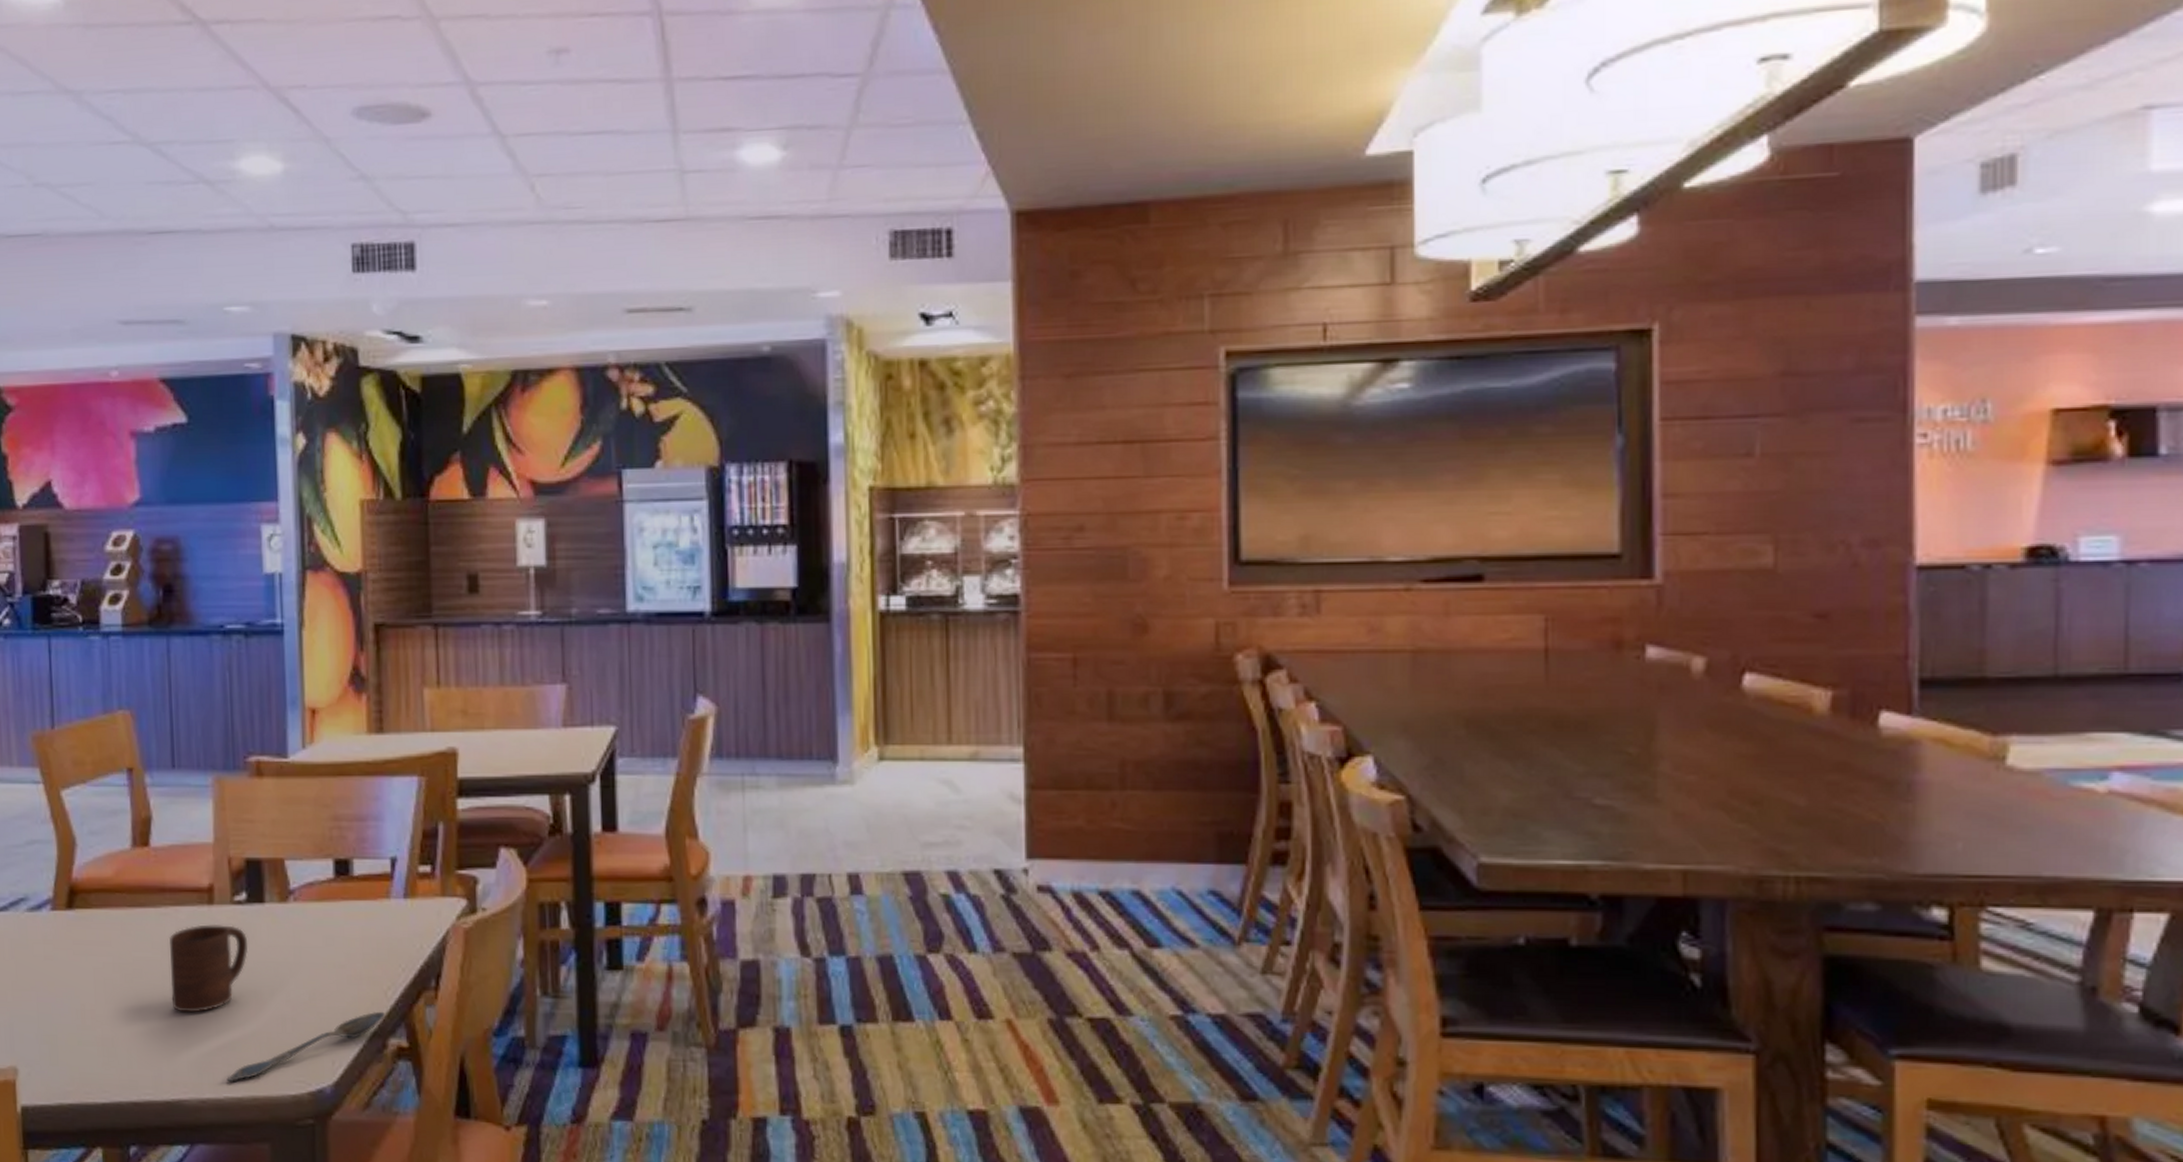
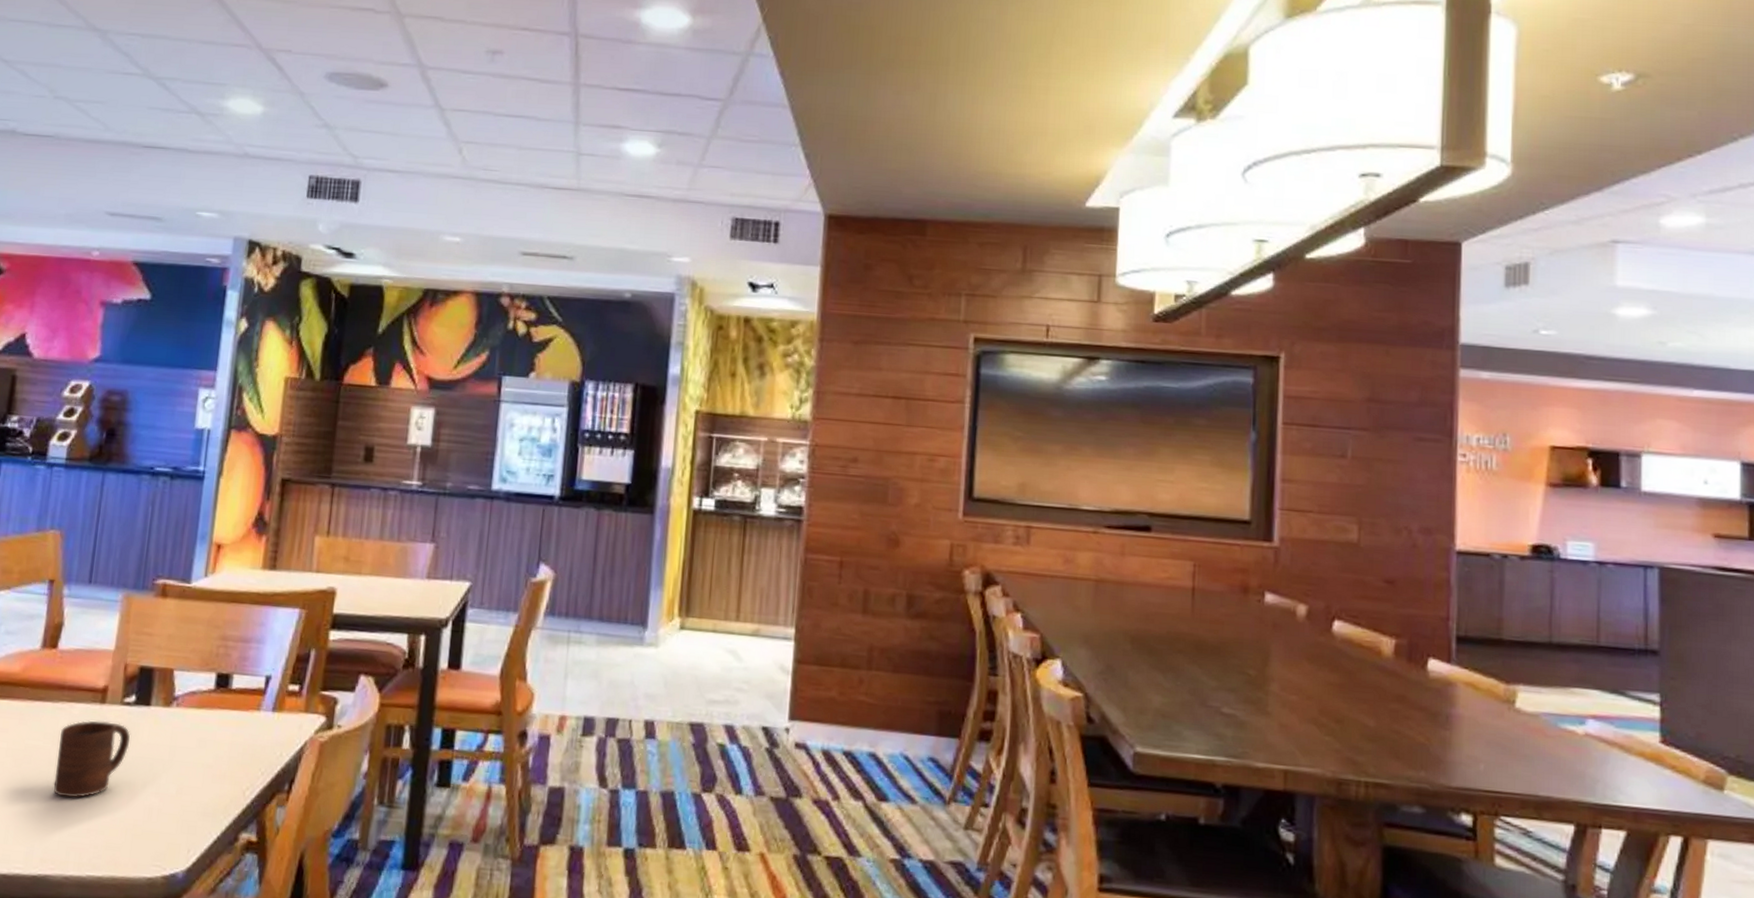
spoon: present [226,1011,386,1083] -> none [91,808,241,863]

